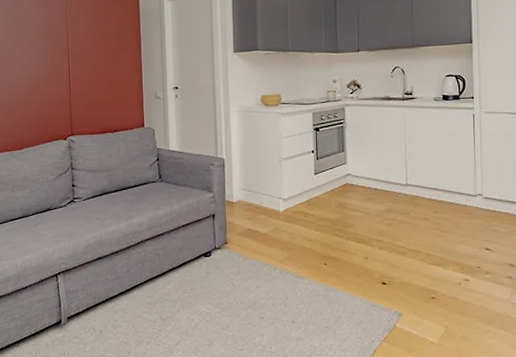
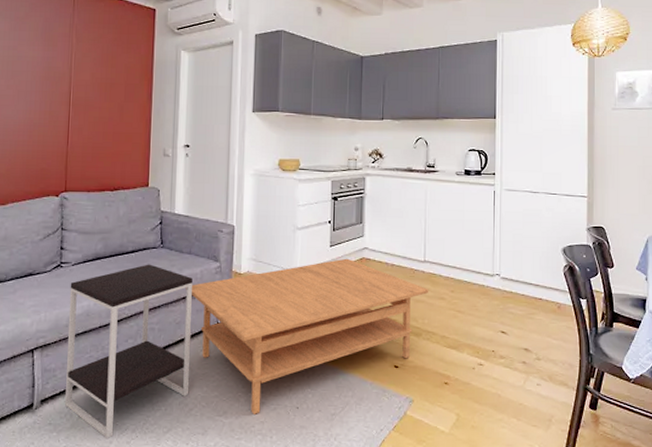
side table: none [83,196,195,349] -> present [65,264,192,438]
coffee table: none [184,184,413,328] -> present [186,258,429,414]

